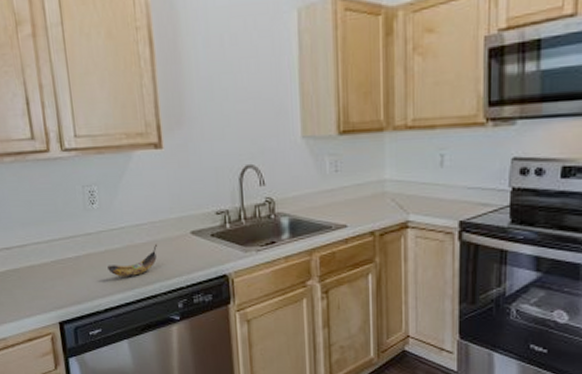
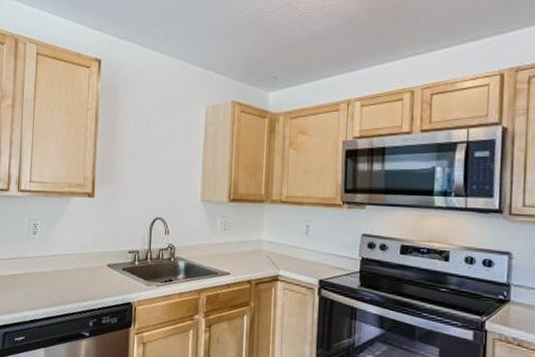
banana: present [107,244,157,277] -> none [38,271,79,296]

